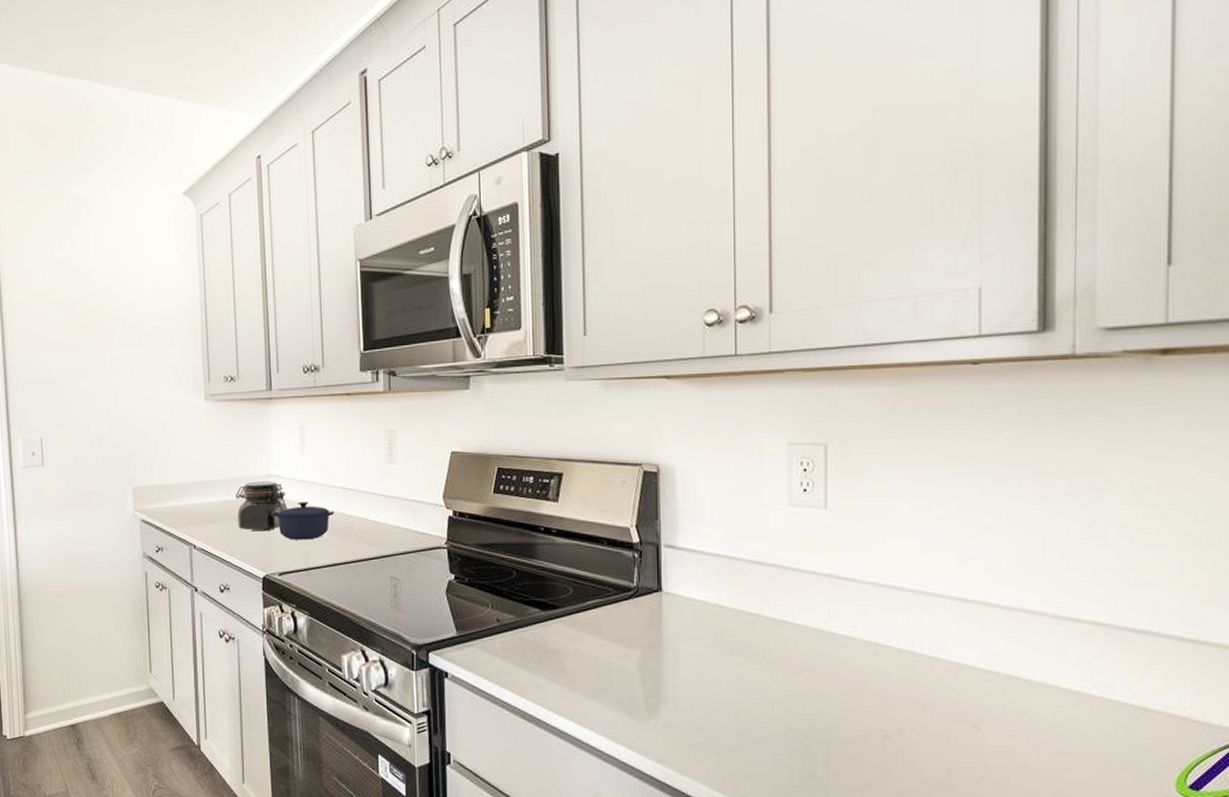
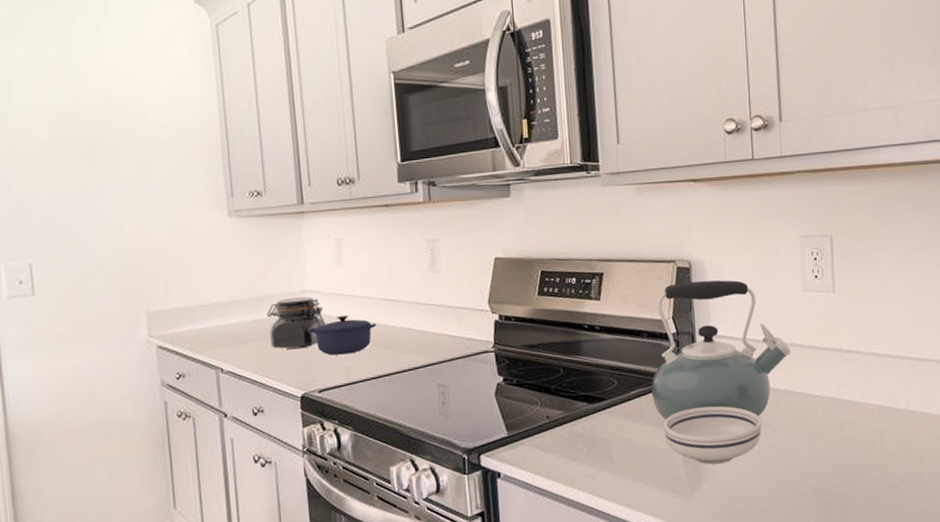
kettle: none [609,487,770,642] -> present [651,280,791,420]
bowl: none [621,625,732,689] -> present [663,406,762,465]

